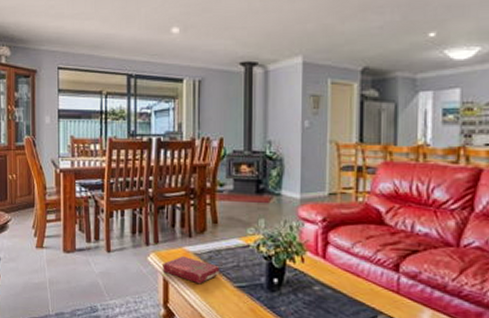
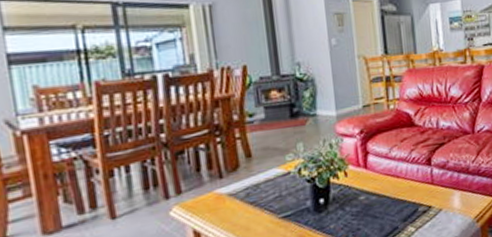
book: present [163,255,220,284] -> none [190,199,261,226]

